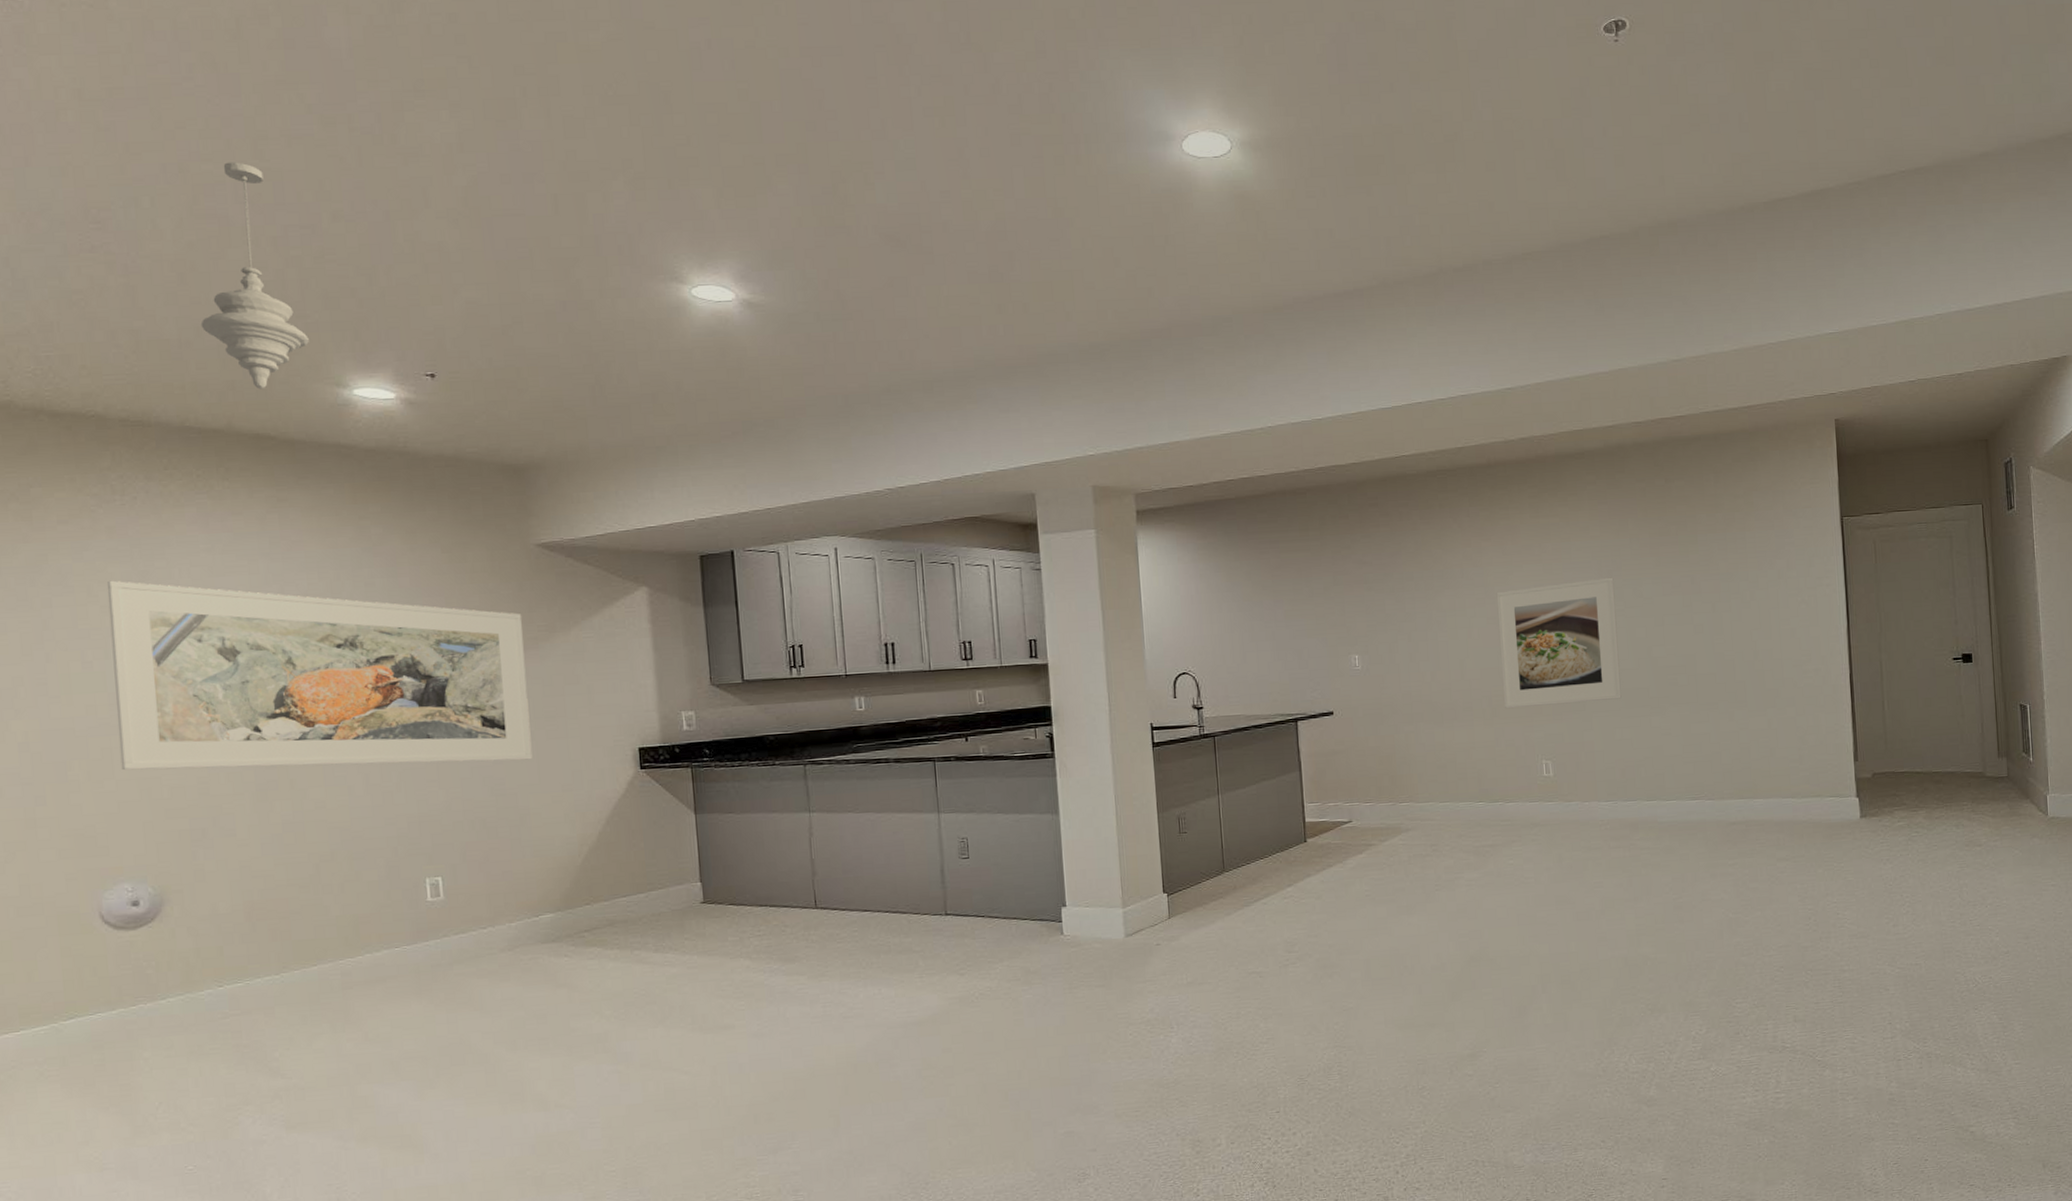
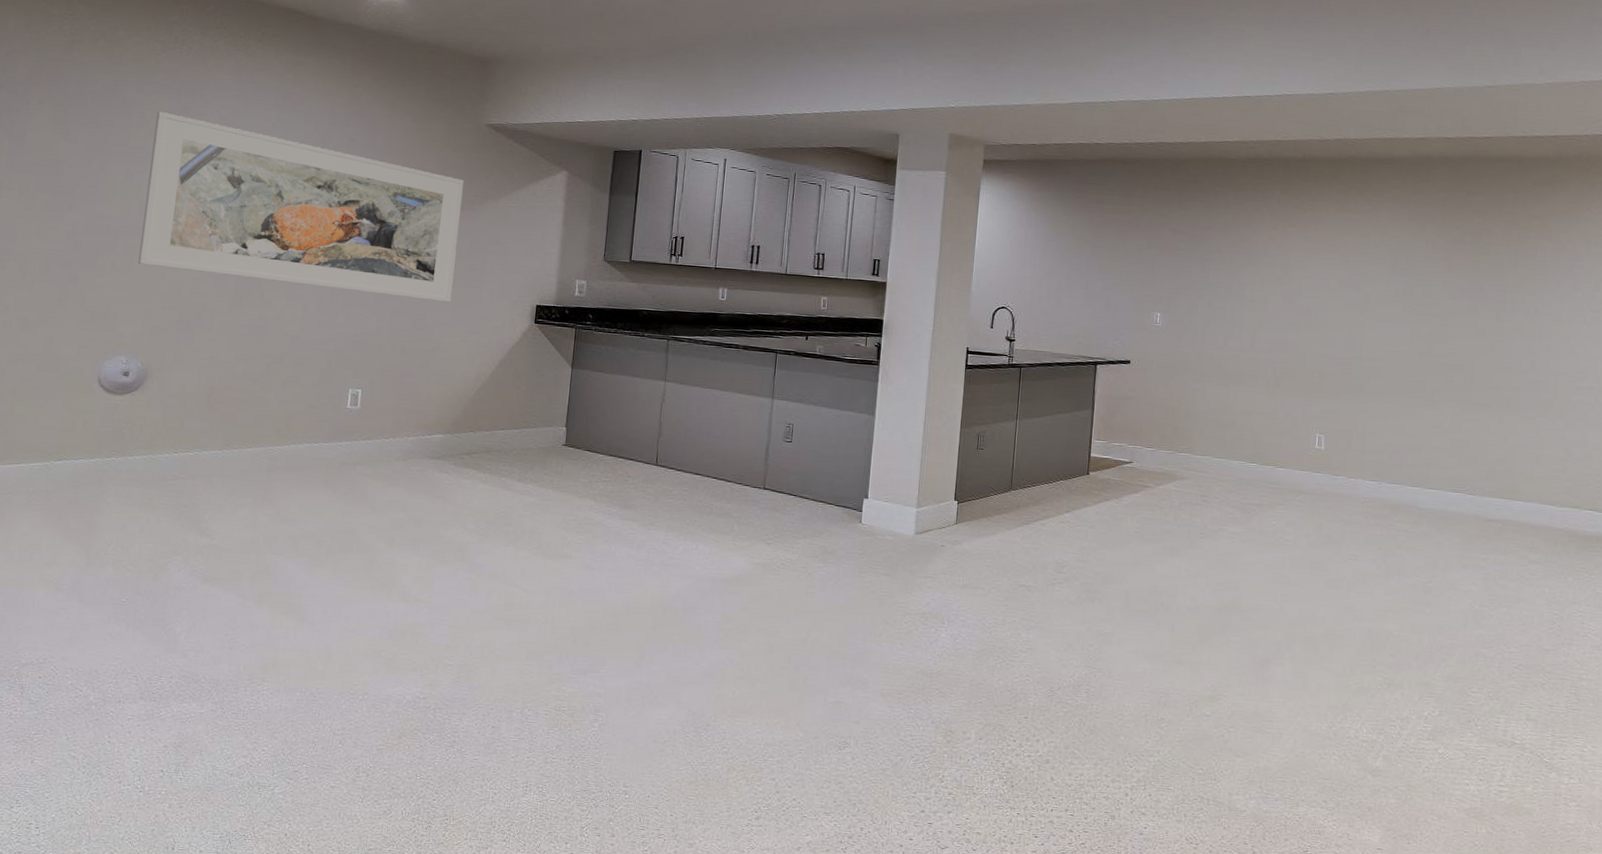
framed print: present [1496,577,1622,709] -> none [1288,274,1406,388]

